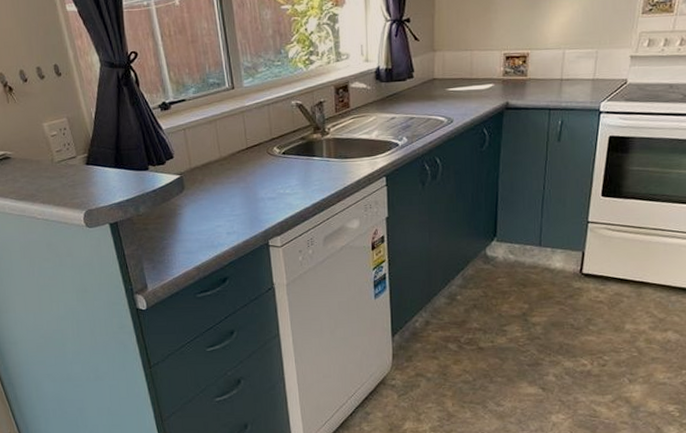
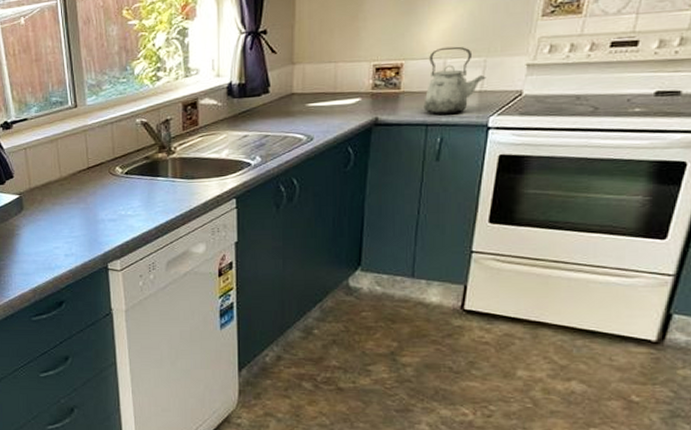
kettle: none [547,38,598,100] -> present [423,46,486,115]

